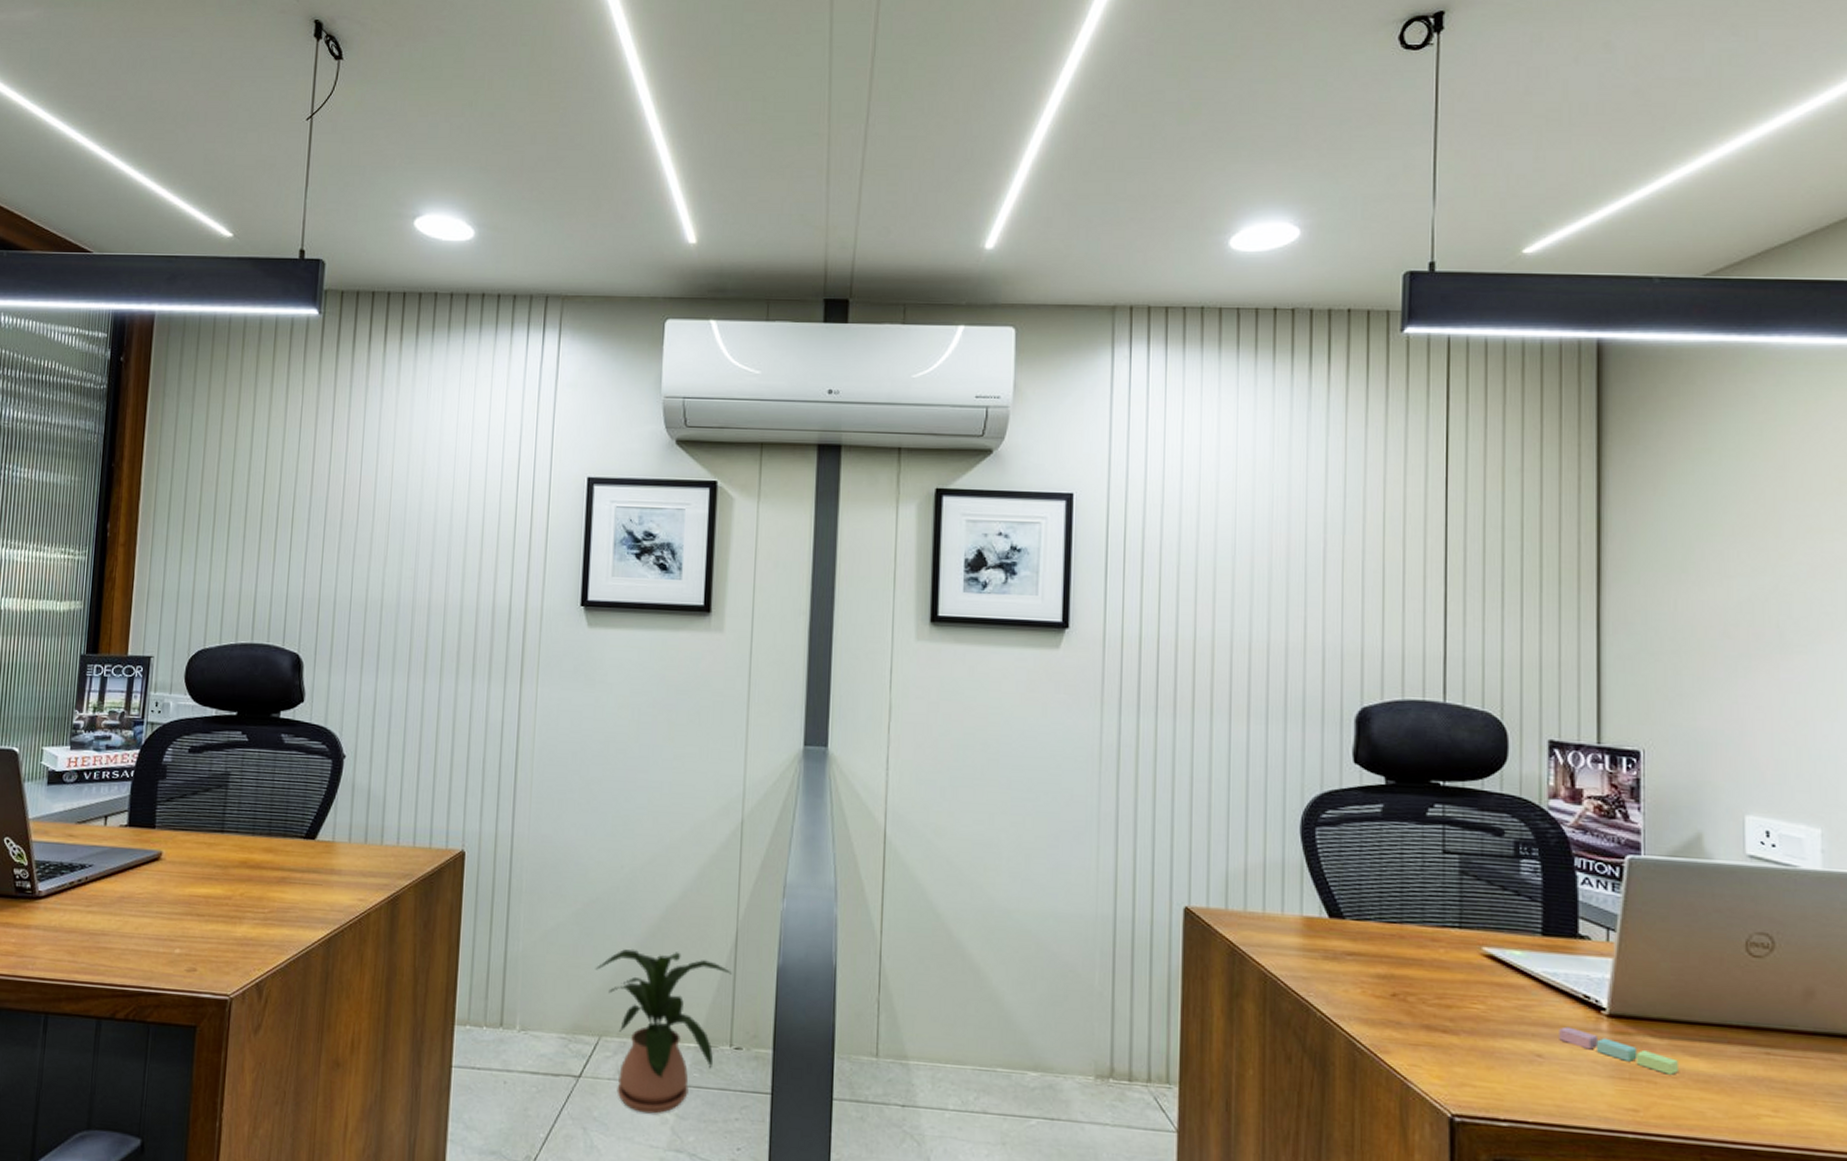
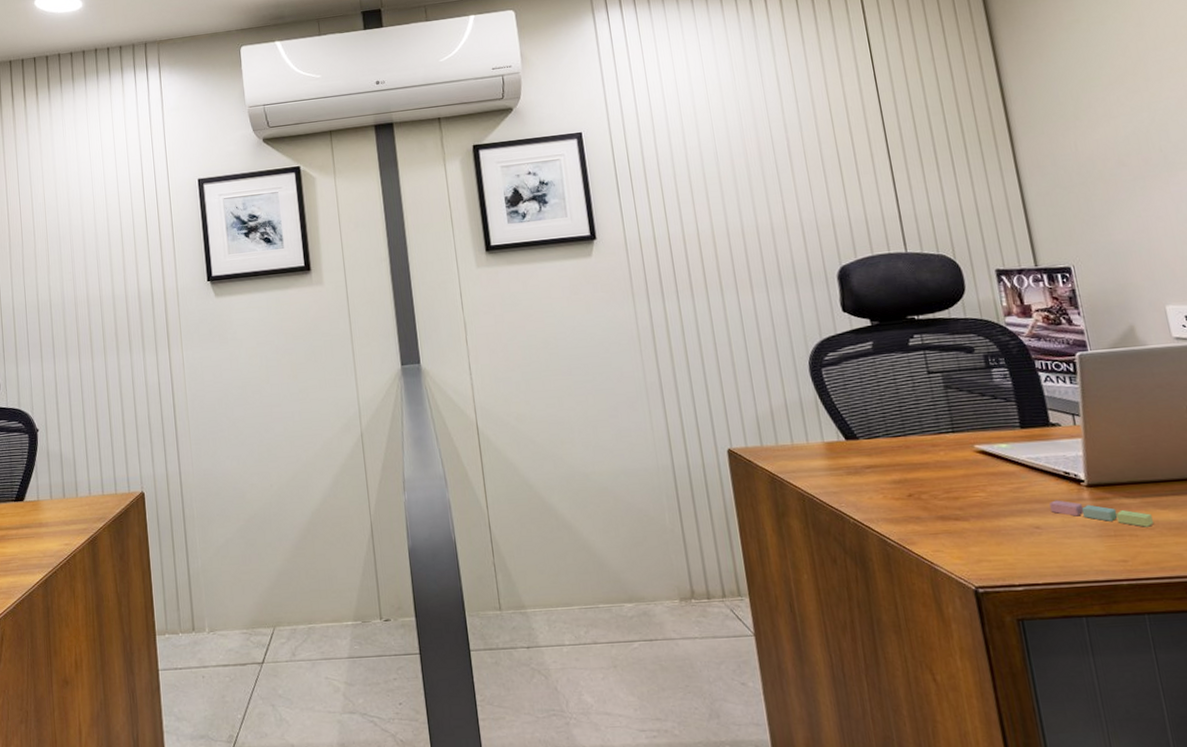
house plant: present [595,948,731,1114] -> none [262,548,372,685]

